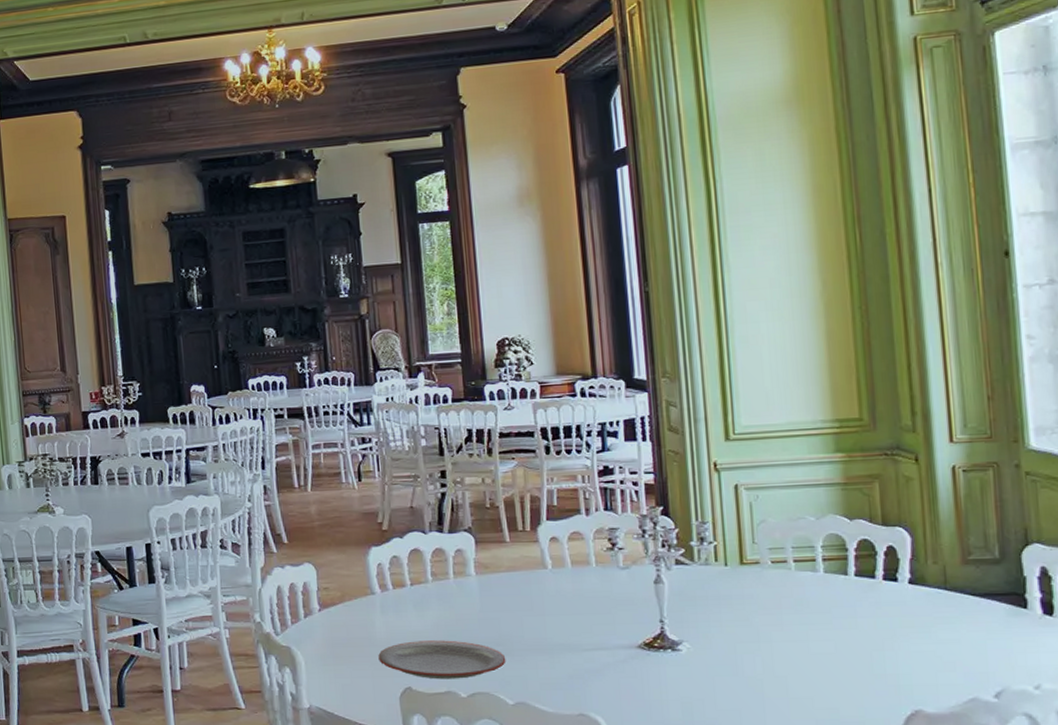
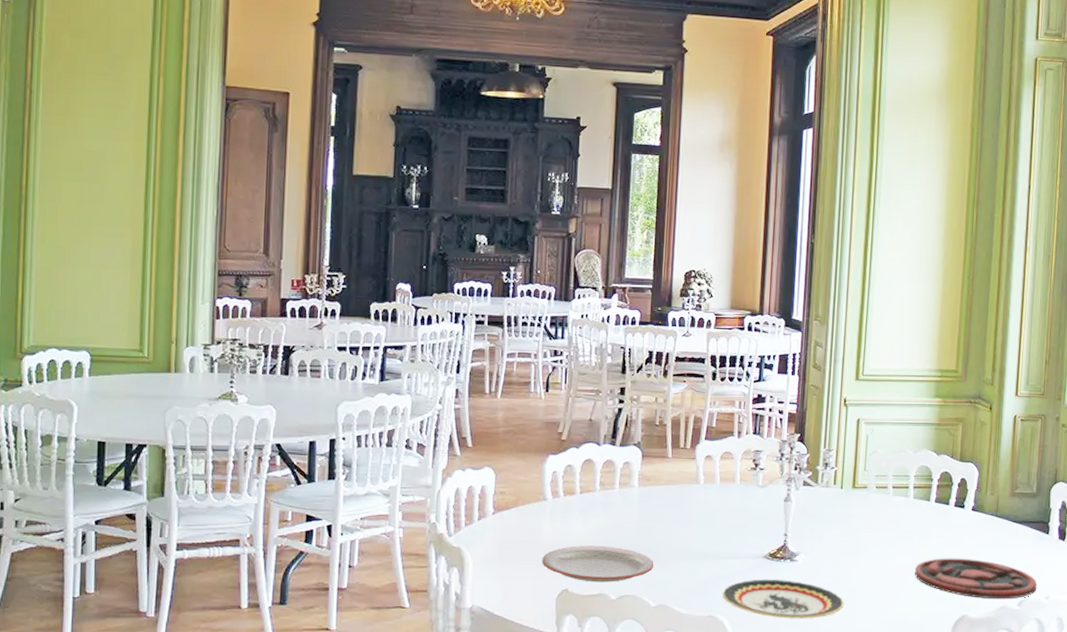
plate: none [591,671,750,717] -> present [722,579,844,619]
plate: none [840,641,1020,690] -> present [915,558,1037,599]

